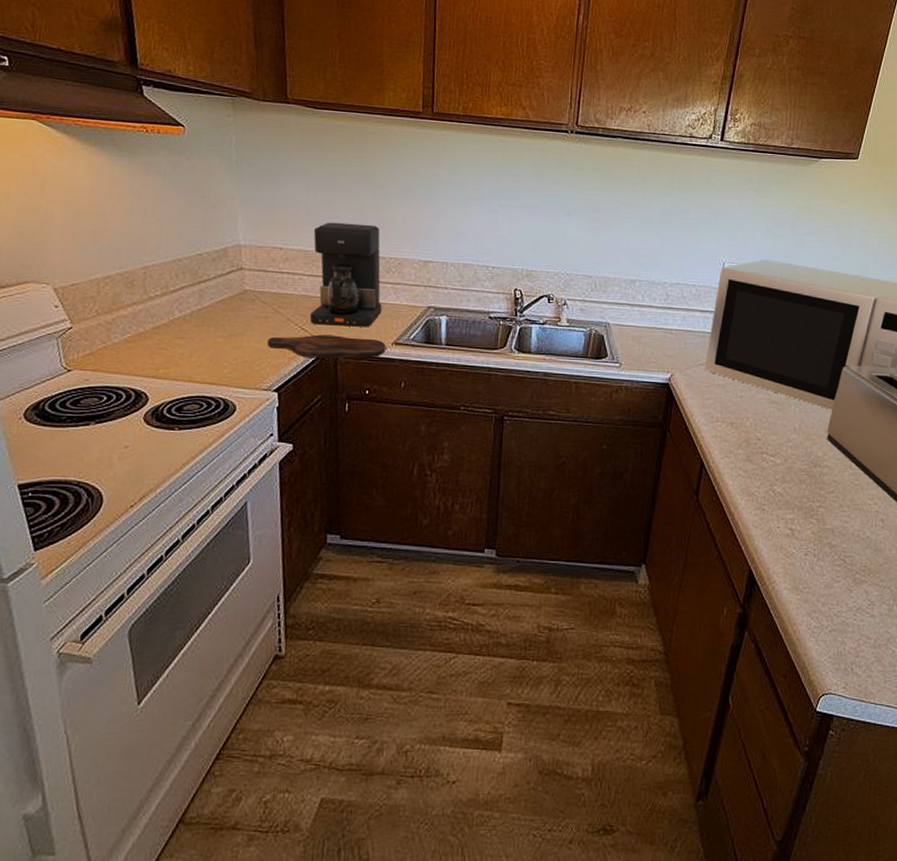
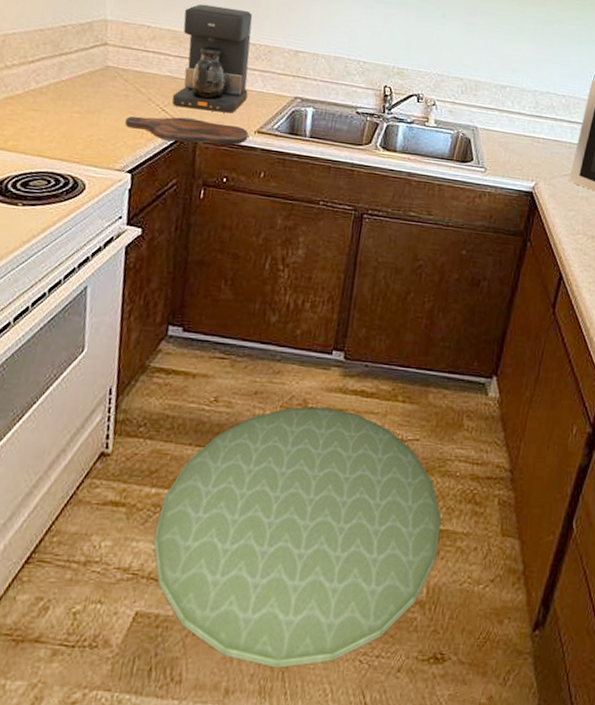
bath mat: none [331,602,600,845] -> present [153,407,441,668]

